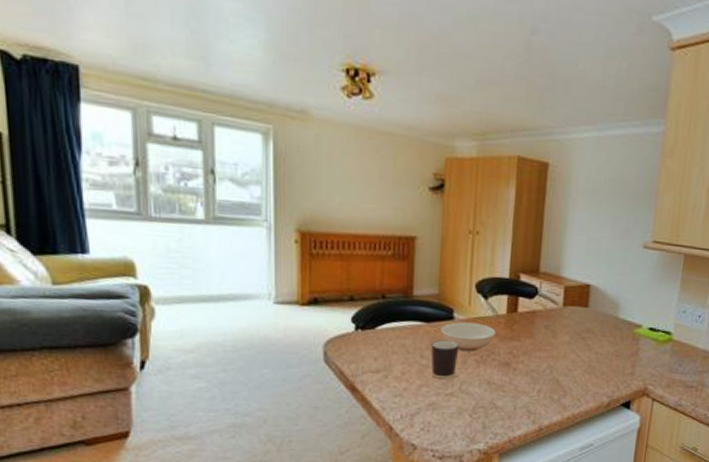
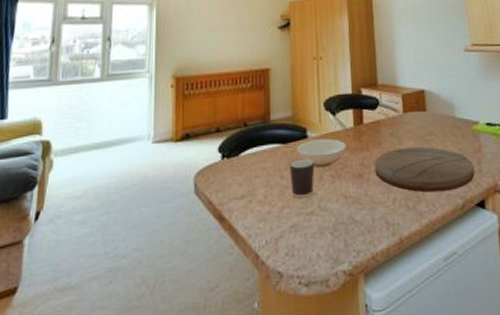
cutting board: none [523,341,627,389] -> present [374,146,475,193]

